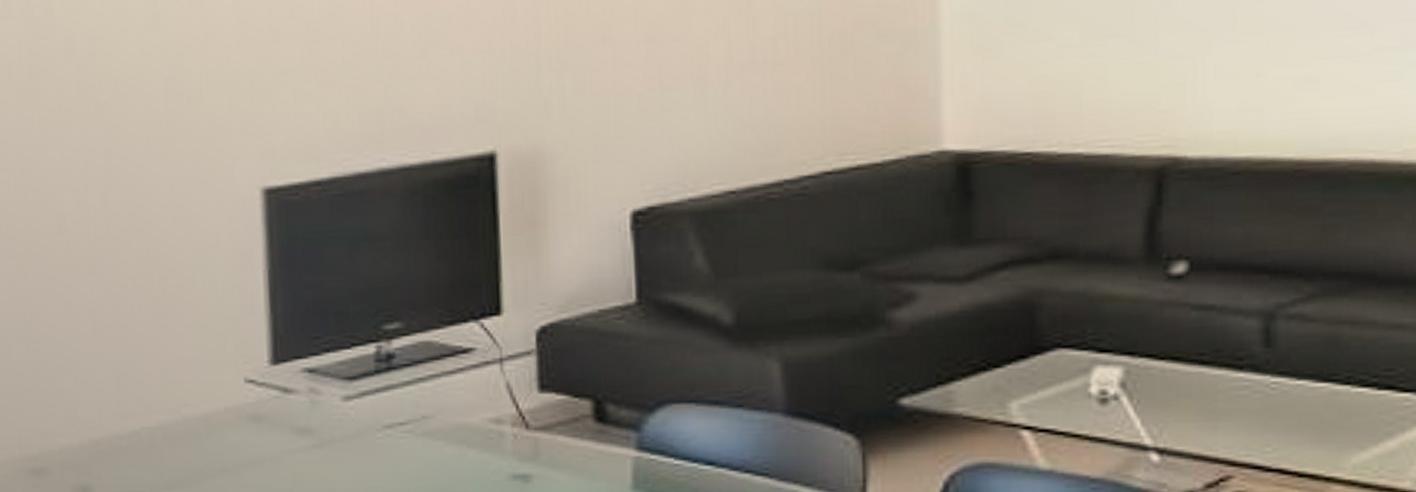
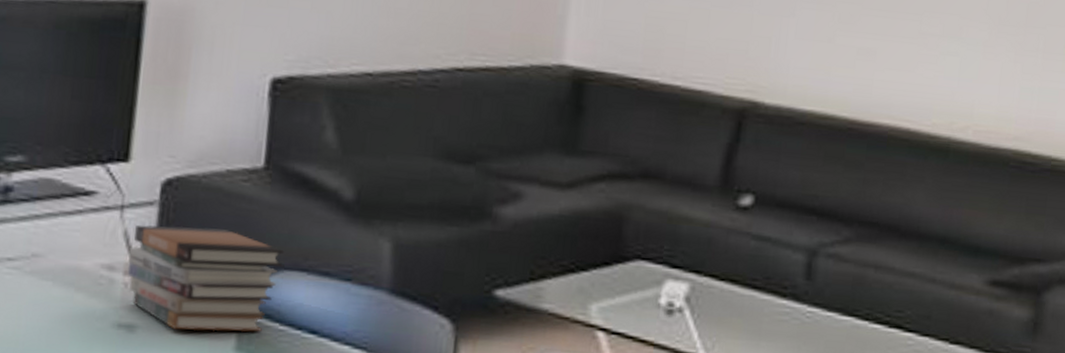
book stack: none [514,370,668,475] -> present [127,224,283,332]

